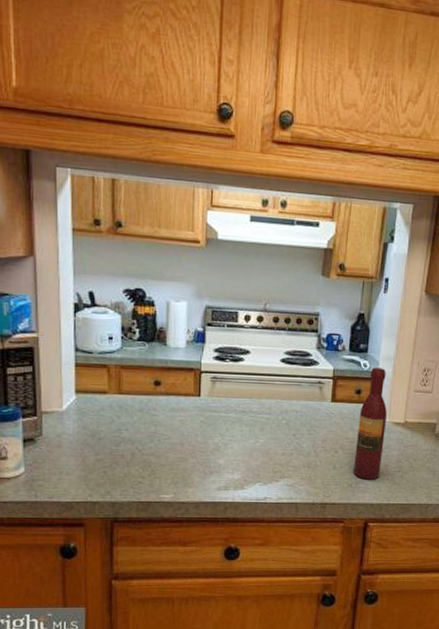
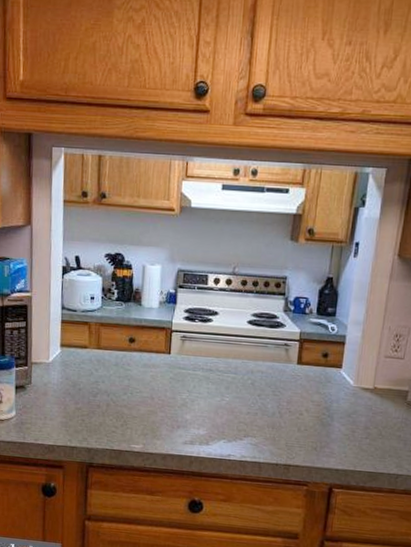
wine bottle: present [353,367,387,480] -> none [318,331,355,445]

